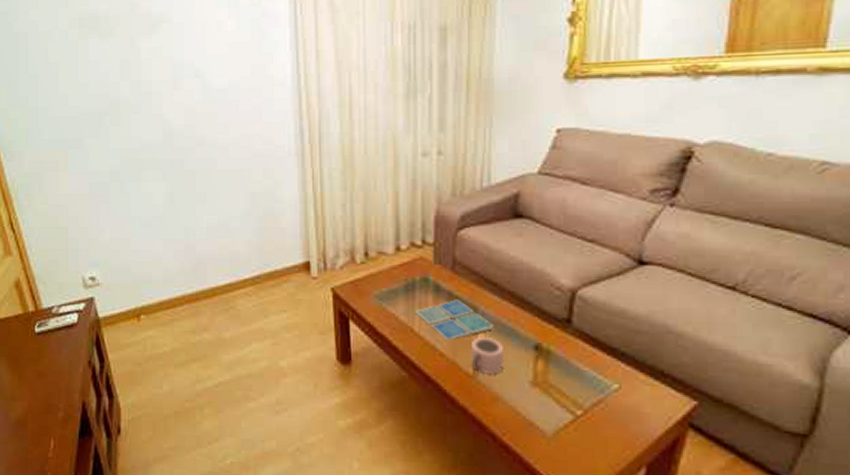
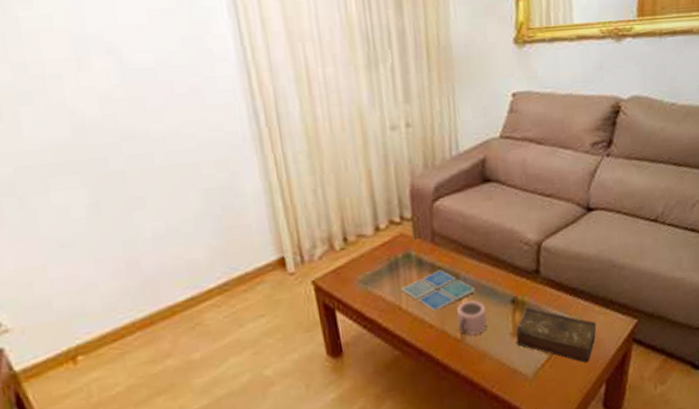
book: none [535,357,640,437] -> present [516,307,597,363]

